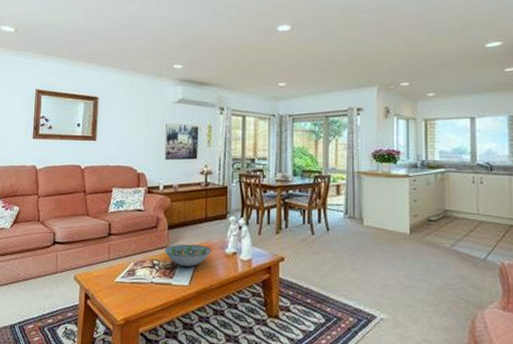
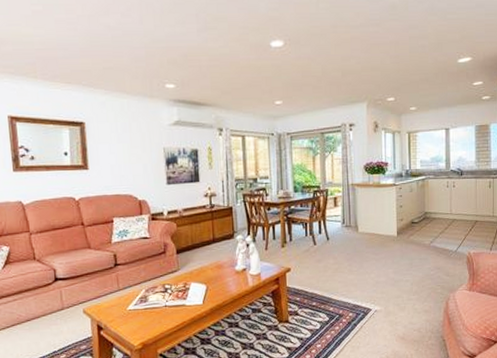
decorative bowl: present [164,244,212,268] -> none [174,265,222,288]

